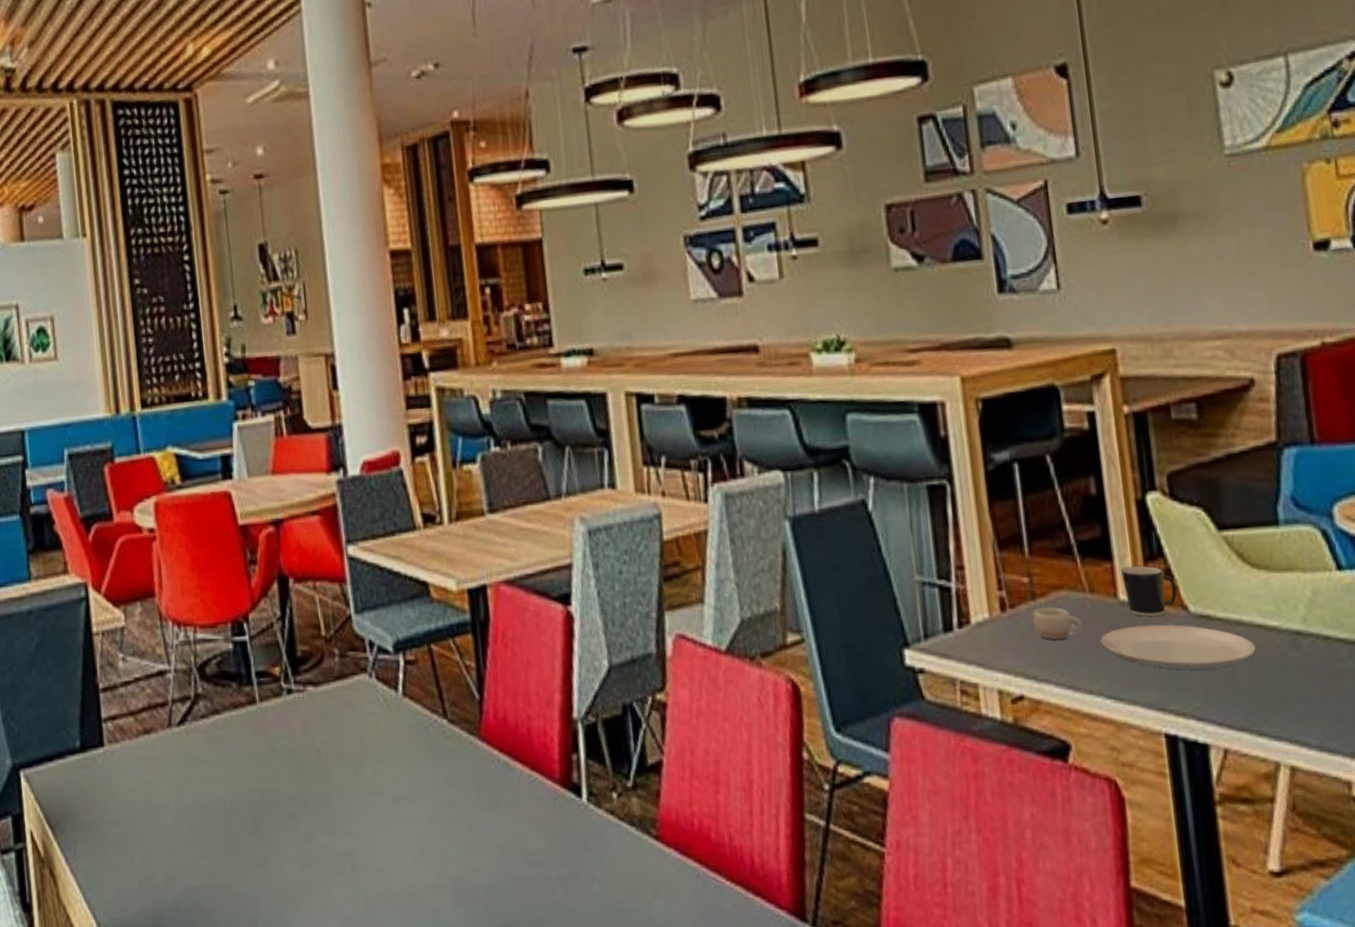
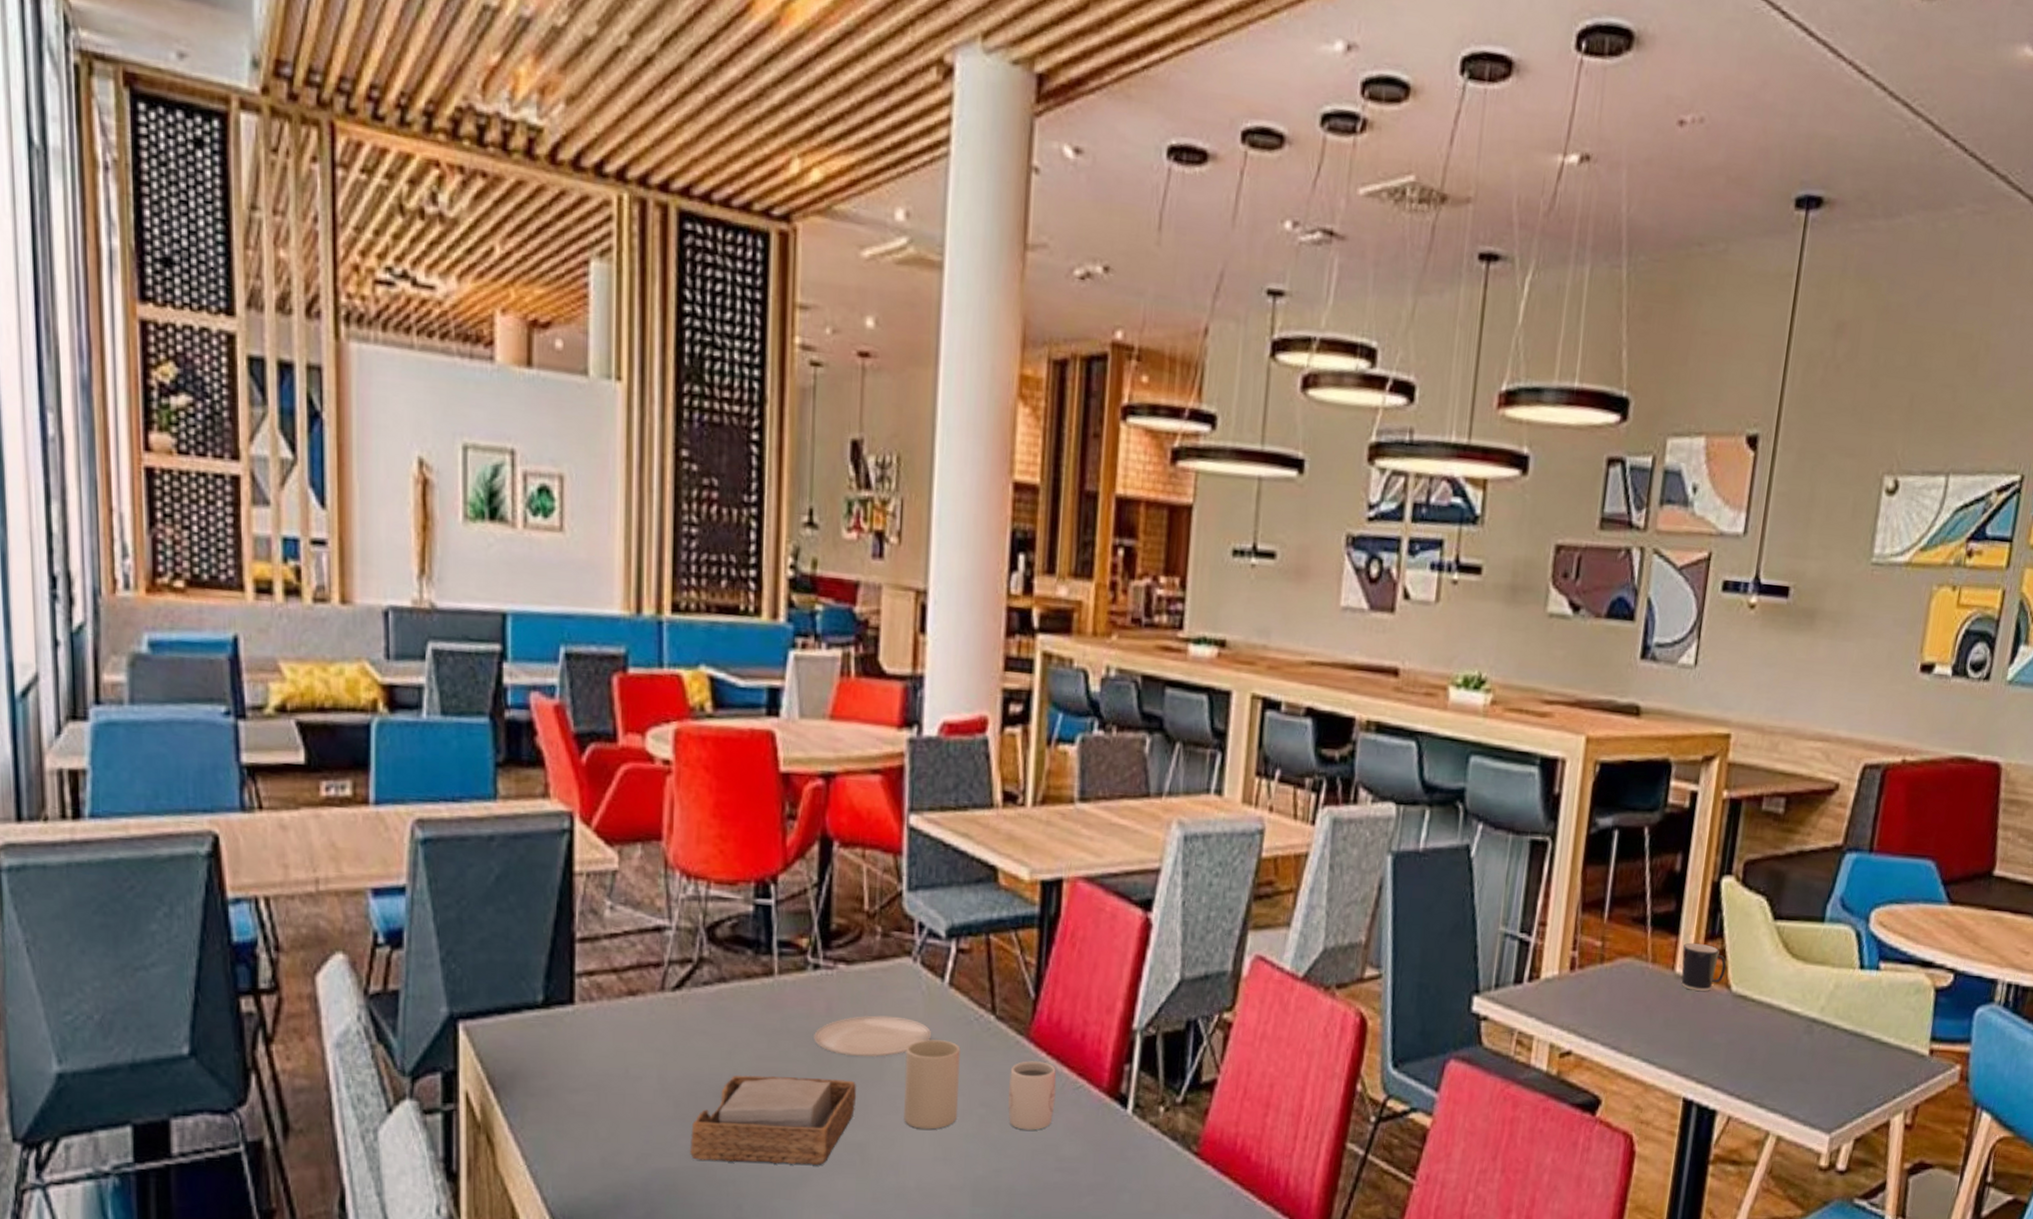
napkin holder: none [207,793,339,878] -> present [690,1075,857,1165]
plate: none [296,729,395,770] -> present [814,1015,932,1057]
cup: none [375,747,429,834] -> present [904,1039,961,1130]
mug: none [469,759,515,827] -> present [1007,1061,1057,1131]
cup: present [1032,606,1083,640] -> none [1596,971,1639,1004]
plate: present [1099,624,1256,669] -> none [1649,998,1777,1044]

